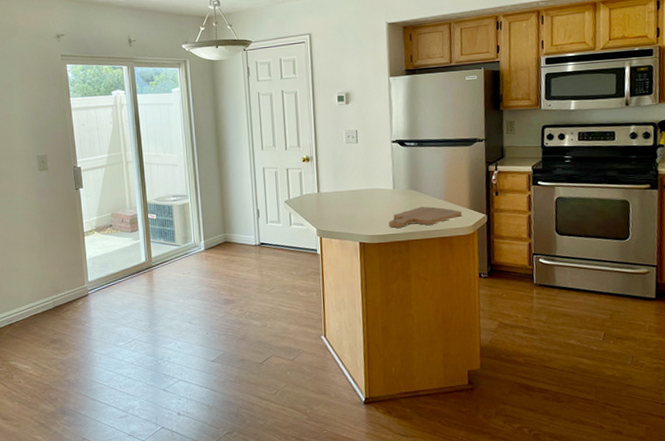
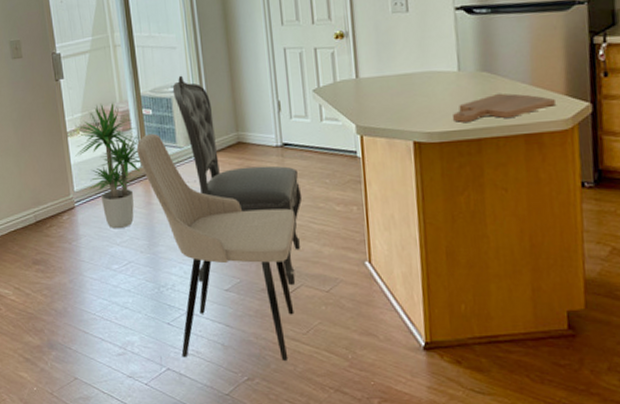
potted plant: none [90,208,146,313] -> present [75,102,142,229]
dining chair: none [142,234,269,418] -> present [136,133,296,360]
dining chair: none [173,187,274,356] -> present [172,75,302,286]

